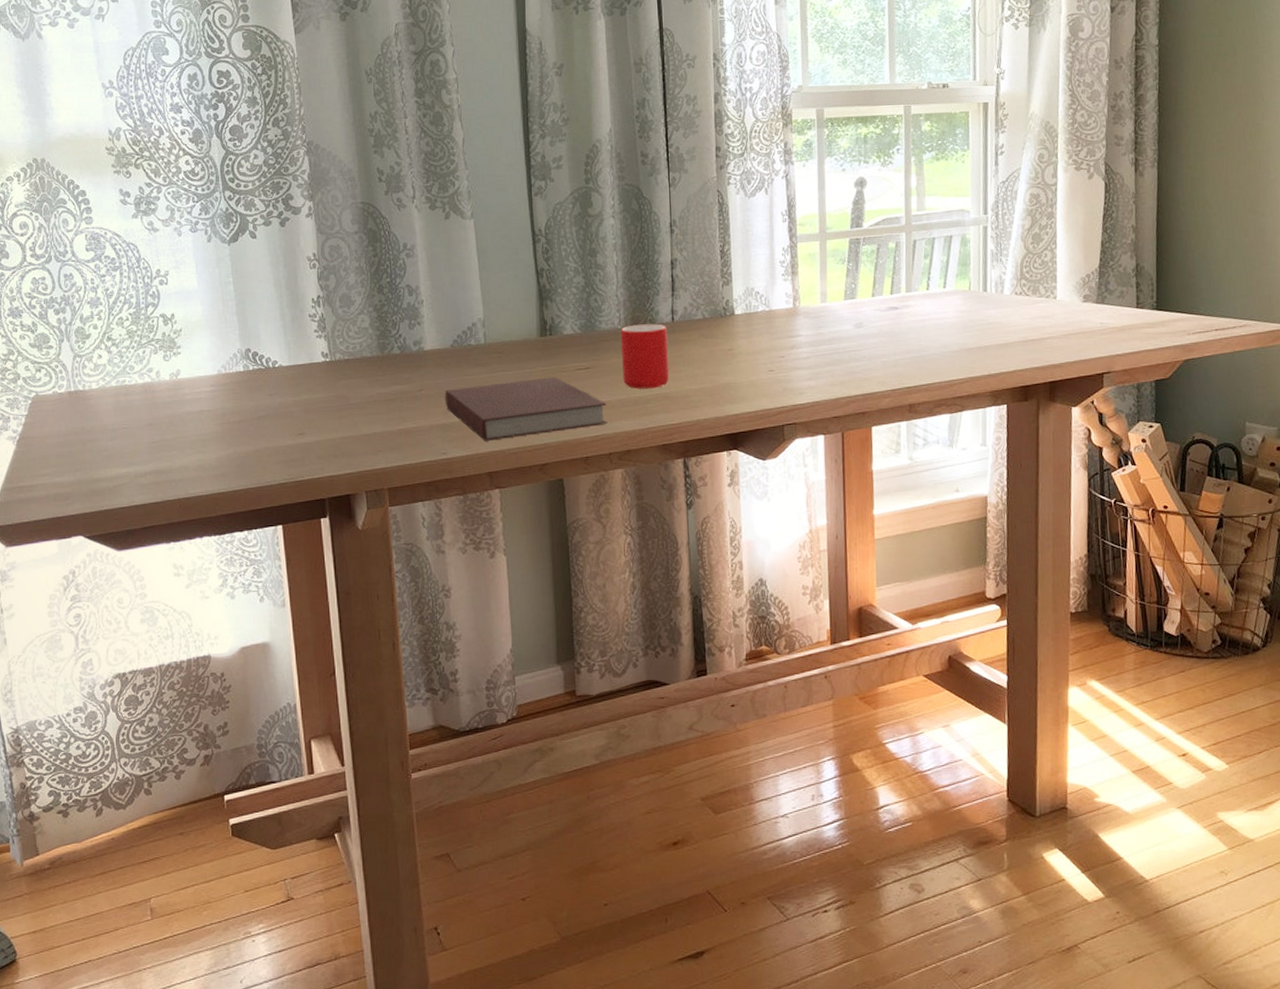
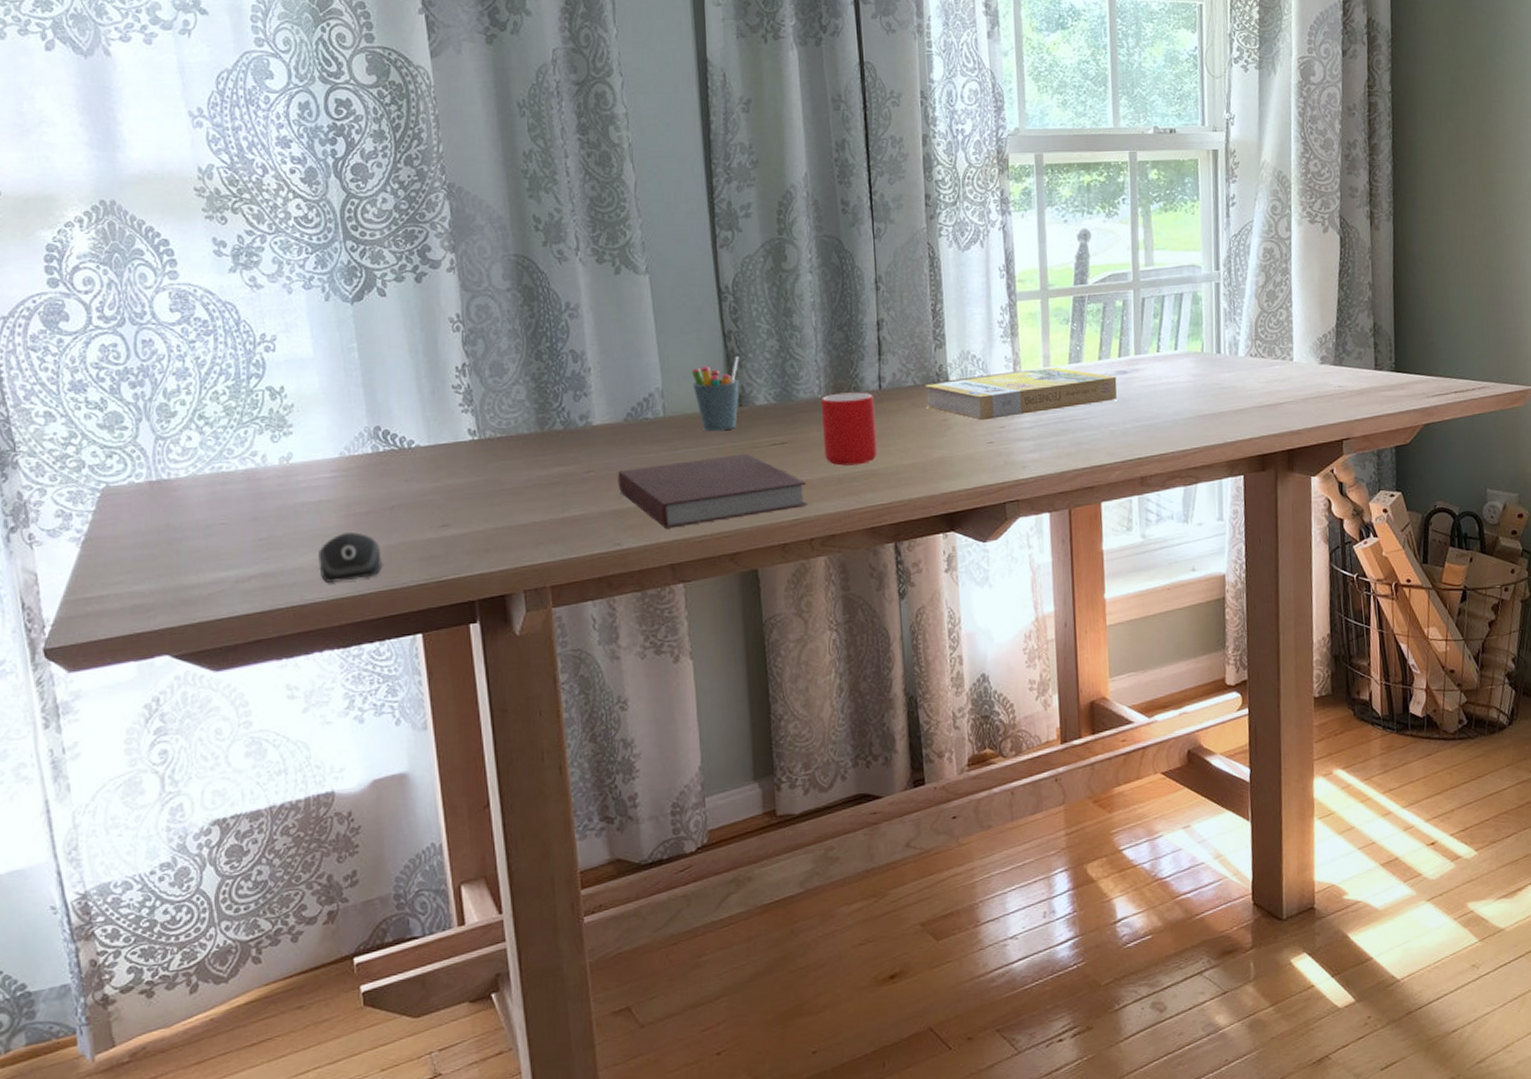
computer mouse: none [200,438,250,481] -> present [319,532,382,584]
pen holder: none [509,292,550,357] -> present [692,357,740,432]
book: none [713,303,889,351] -> present [925,367,1117,421]

